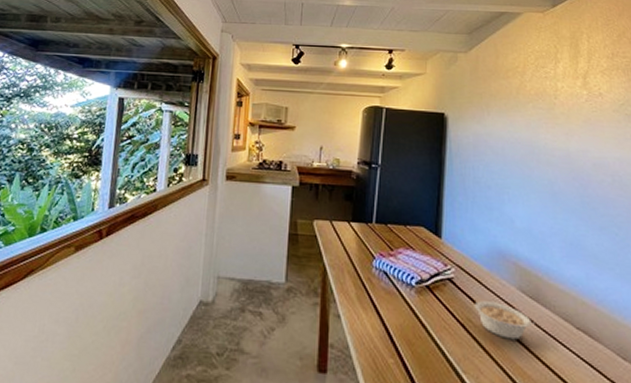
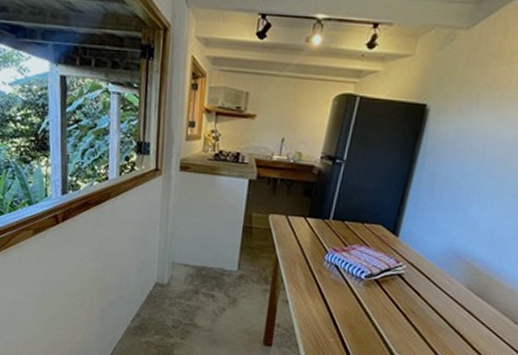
legume: present [474,301,535,340] -> none [418,295,475,329]

